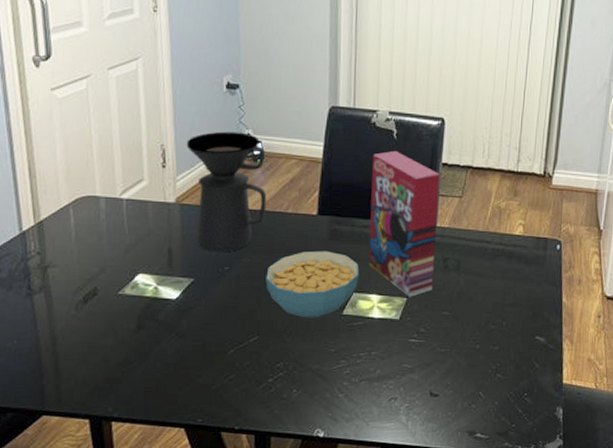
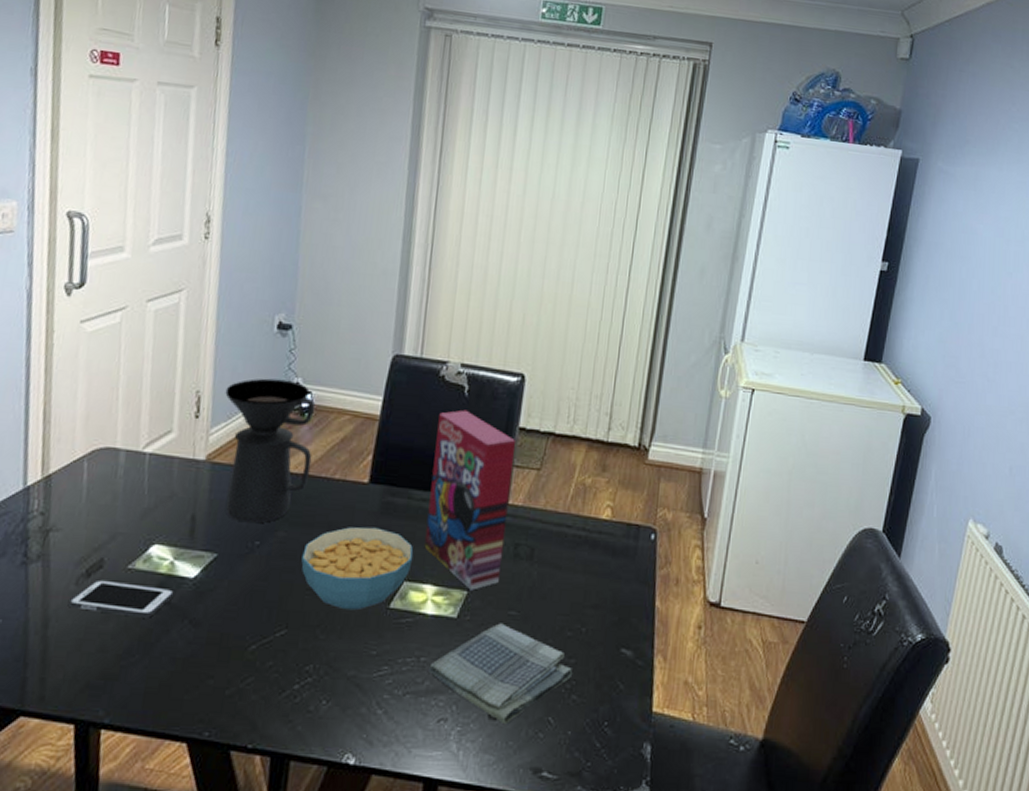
cell phone: none [71,304,160,333] -> present [68,579,174,618]
dish towel: none [379,322,497,400] -> present [429,623,573,725]

